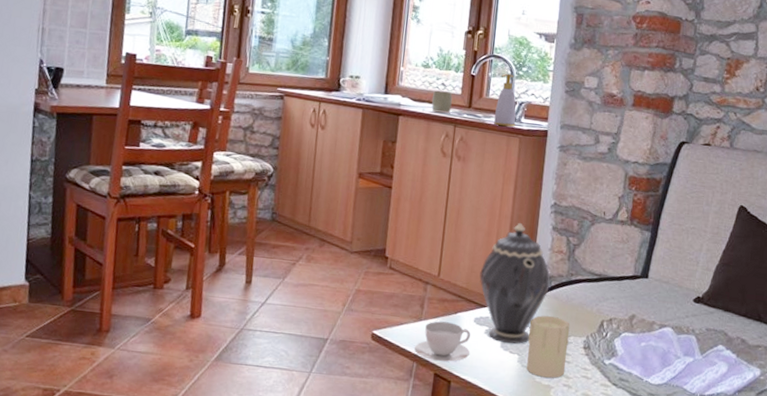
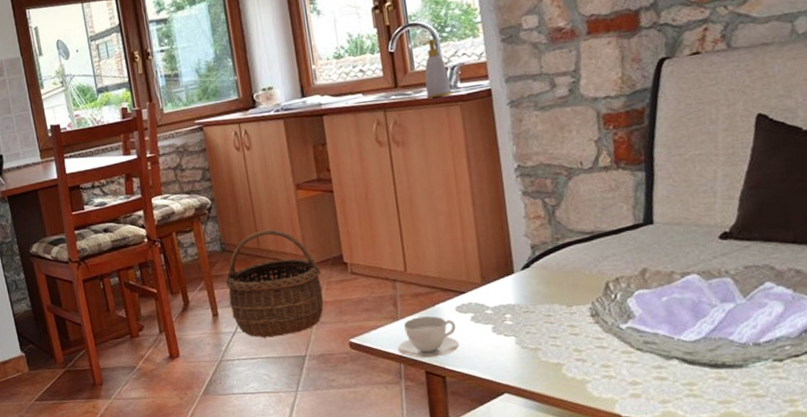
wicker basket: none [265,209,362,315] -> present [225,229,324,338]
mug: present [431,90,453,113] -> none [353,77,377,103]
teapot: present [479,223,551,344] -> none [450,196,534,326]
candle: present [526,315,570,378] -> none [520,288,575,356]

